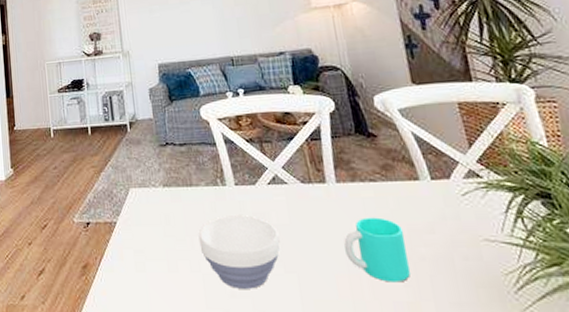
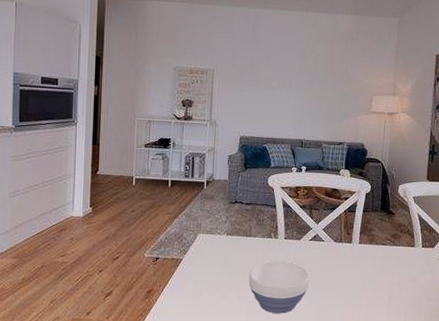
cup: present [344,217,410,283] -> none [354,269,396,313]

